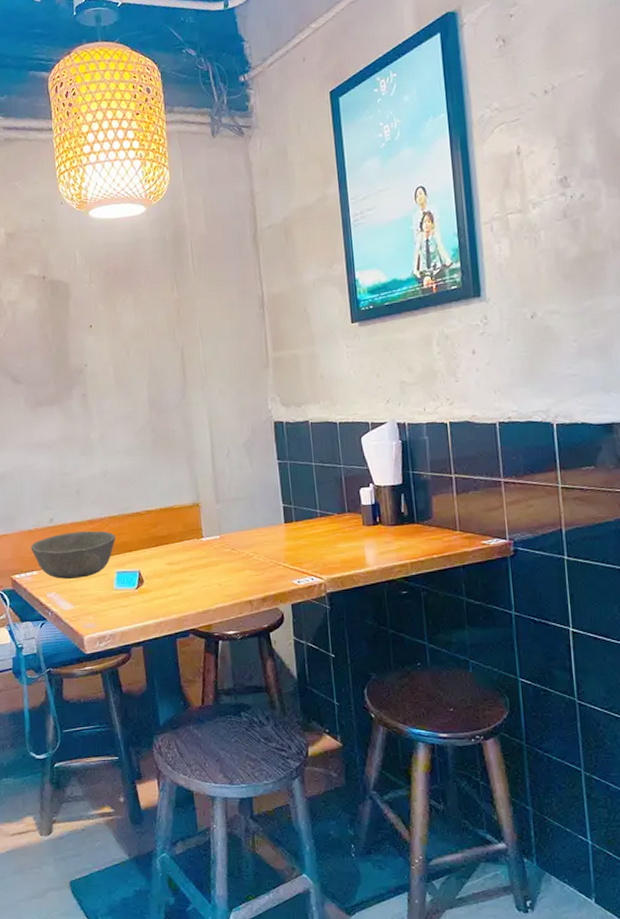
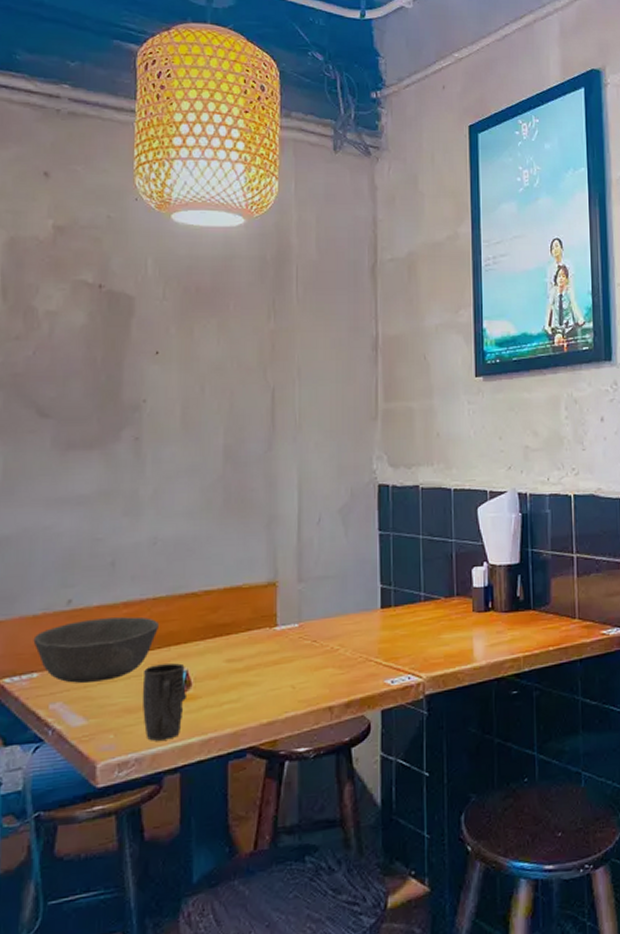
mug: none [109,565,142,622] -> present [142,663,188,741]

